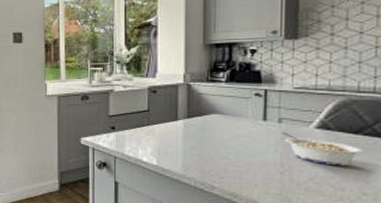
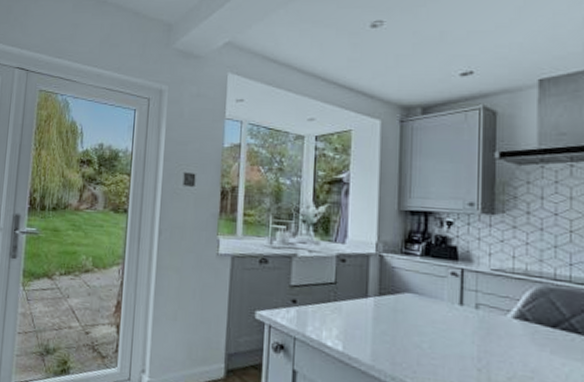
legume: present [281,132,363,167] -> none [479,320,561,366]

